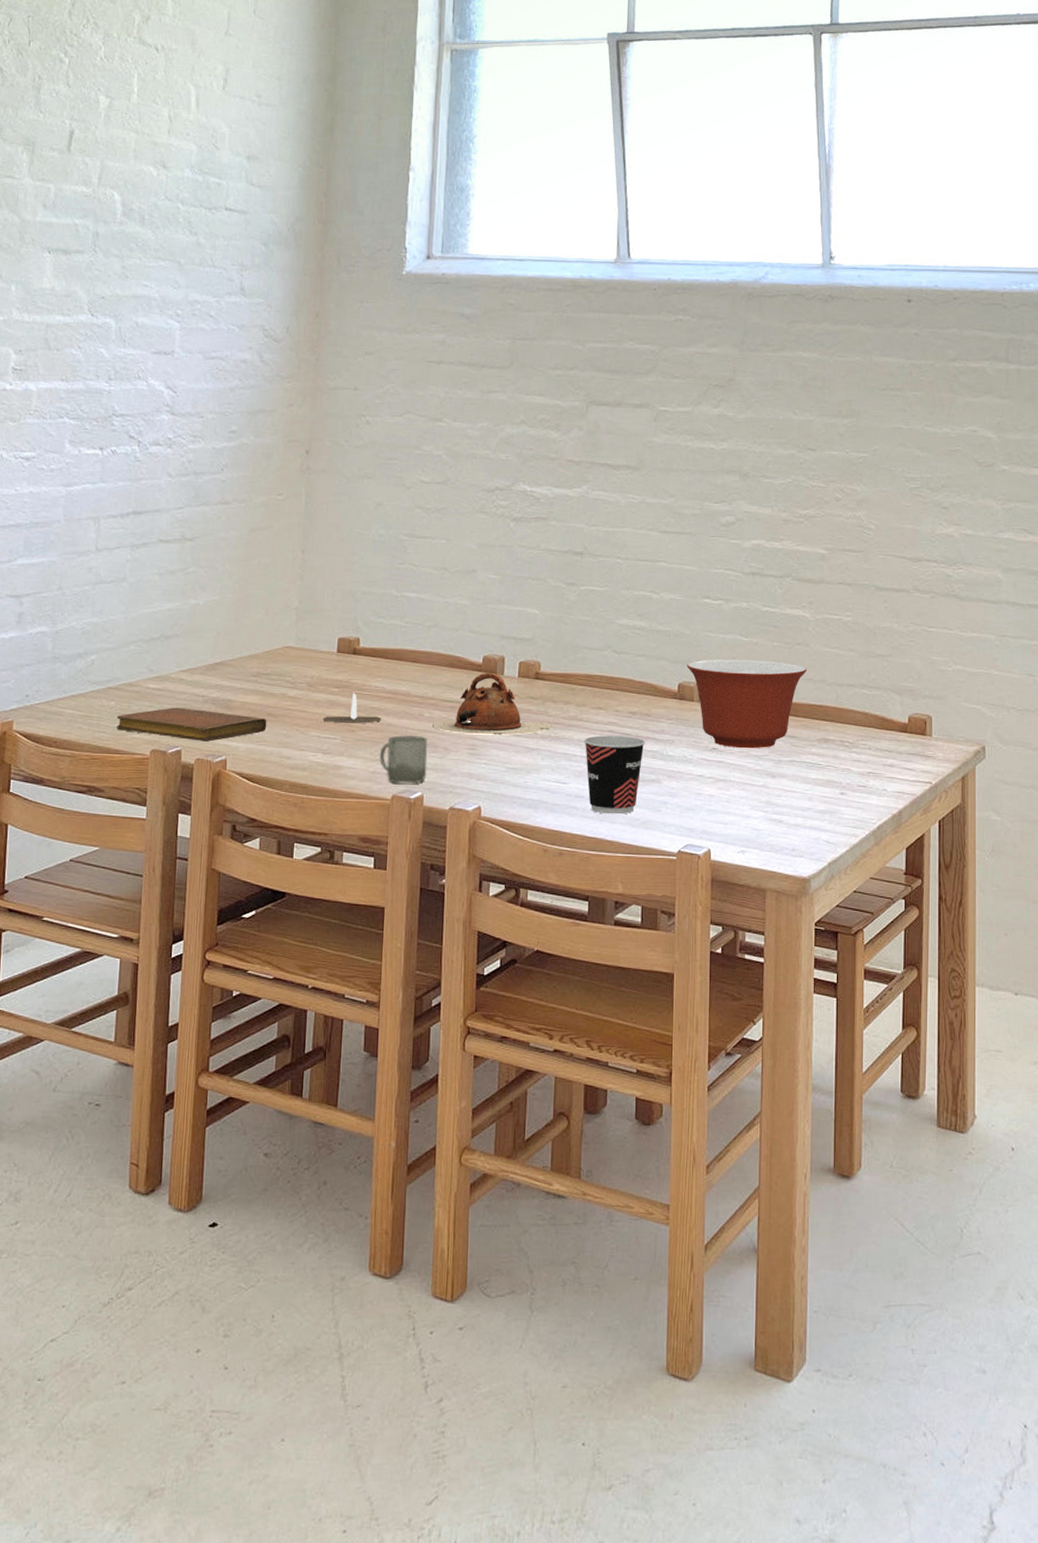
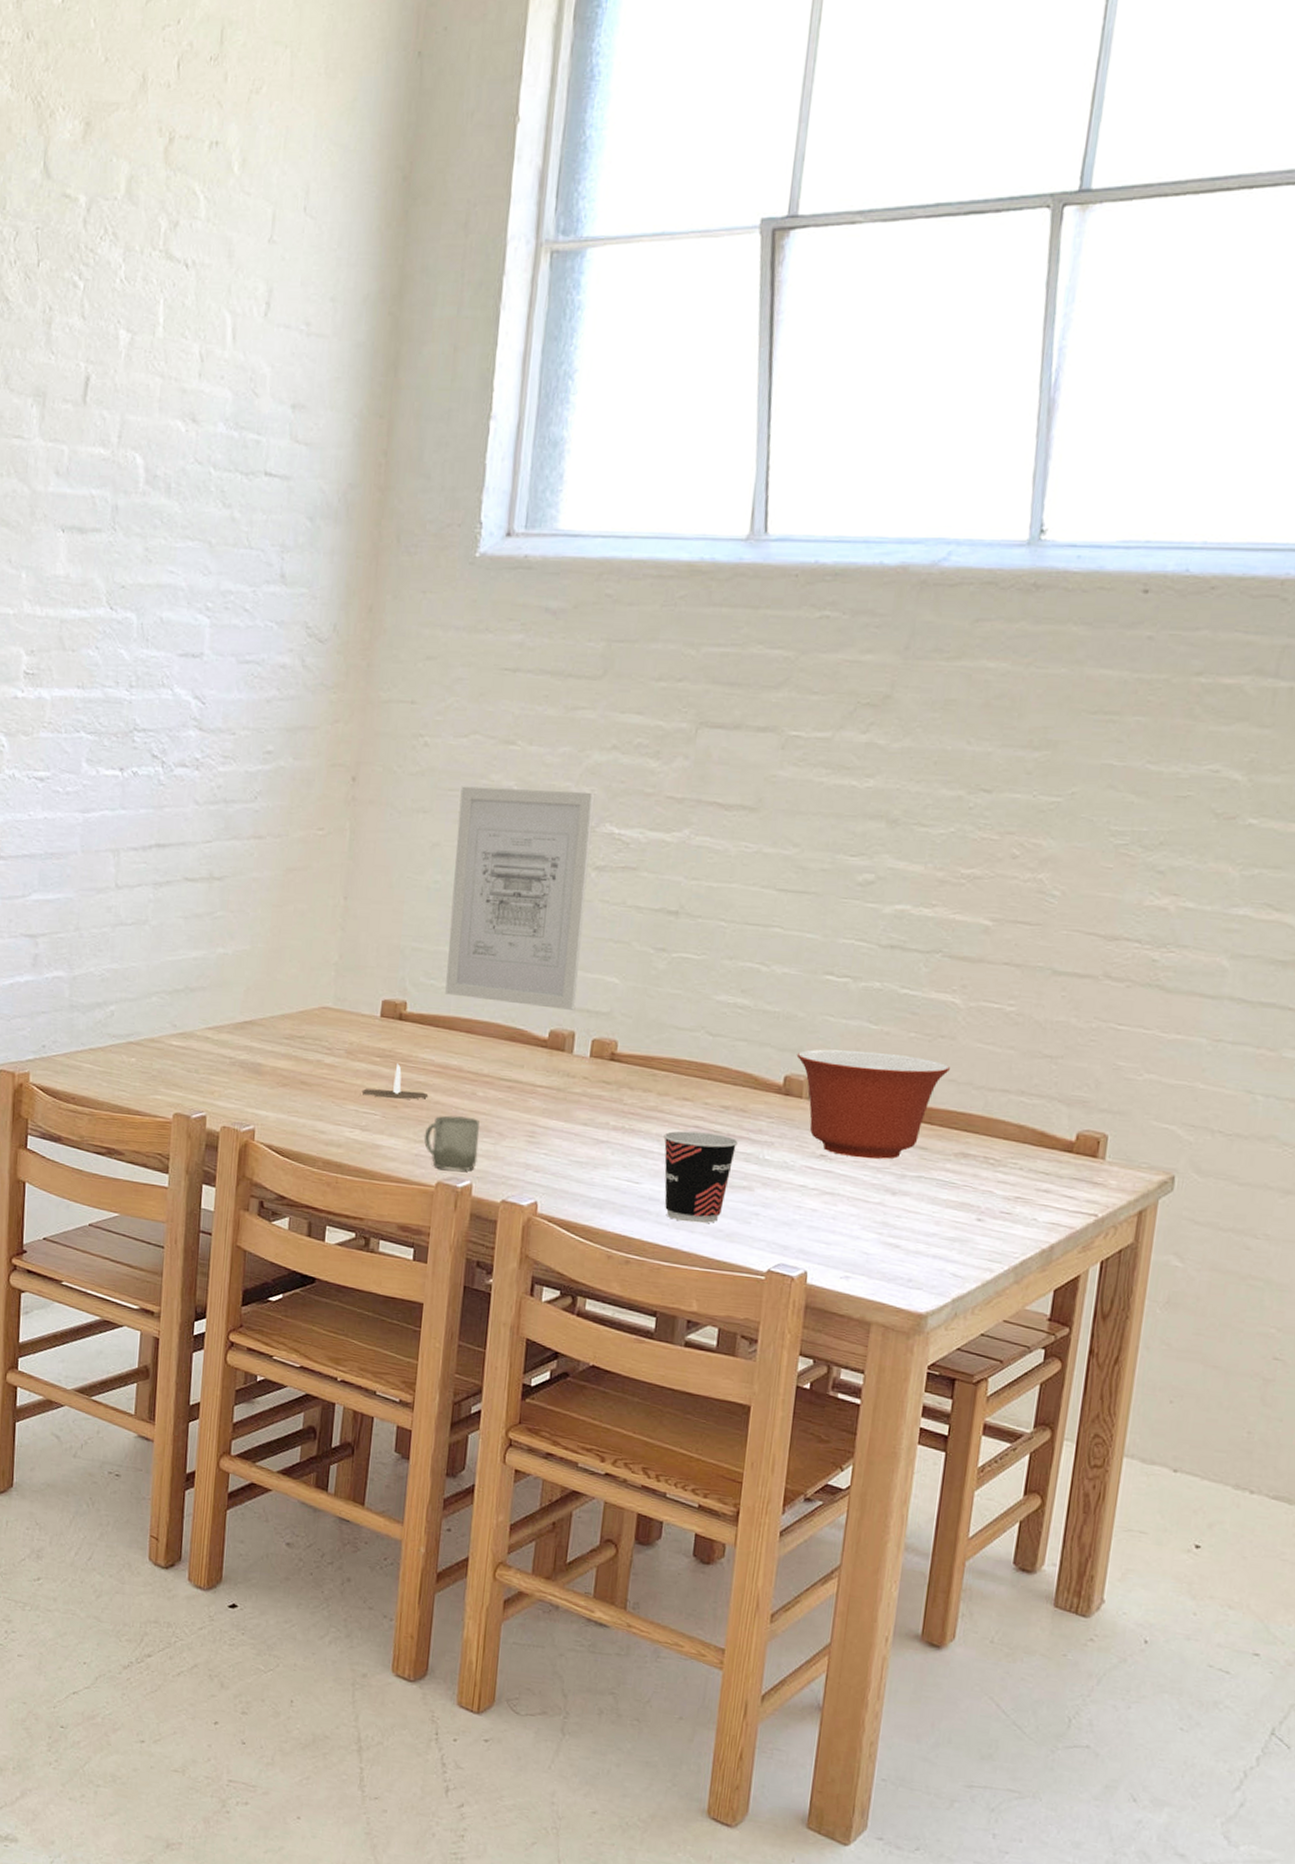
notebook: present [116,707,267,742] -> none [137,1068,300,1109]
wall art: none [392,456,510,638] -> present [445,786,595,1010]
teapot: present [433,672,552,735] -> none [486,1049,627,1124]

